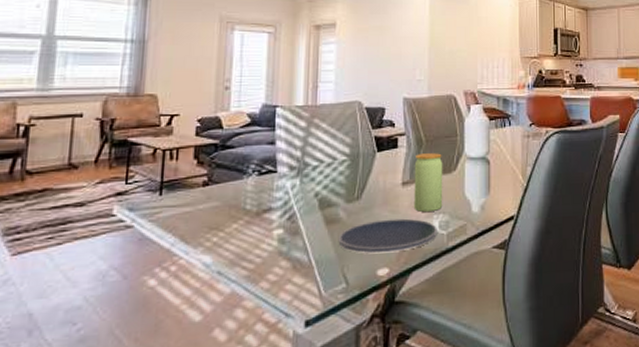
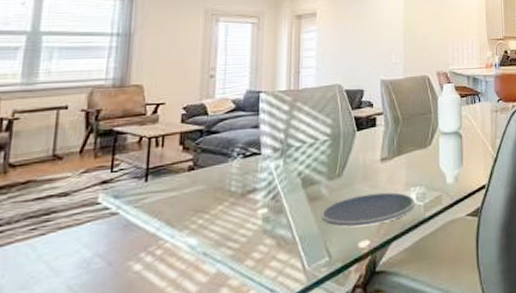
jar: present [413,153,443,212] -> none [392,130,420,185]

